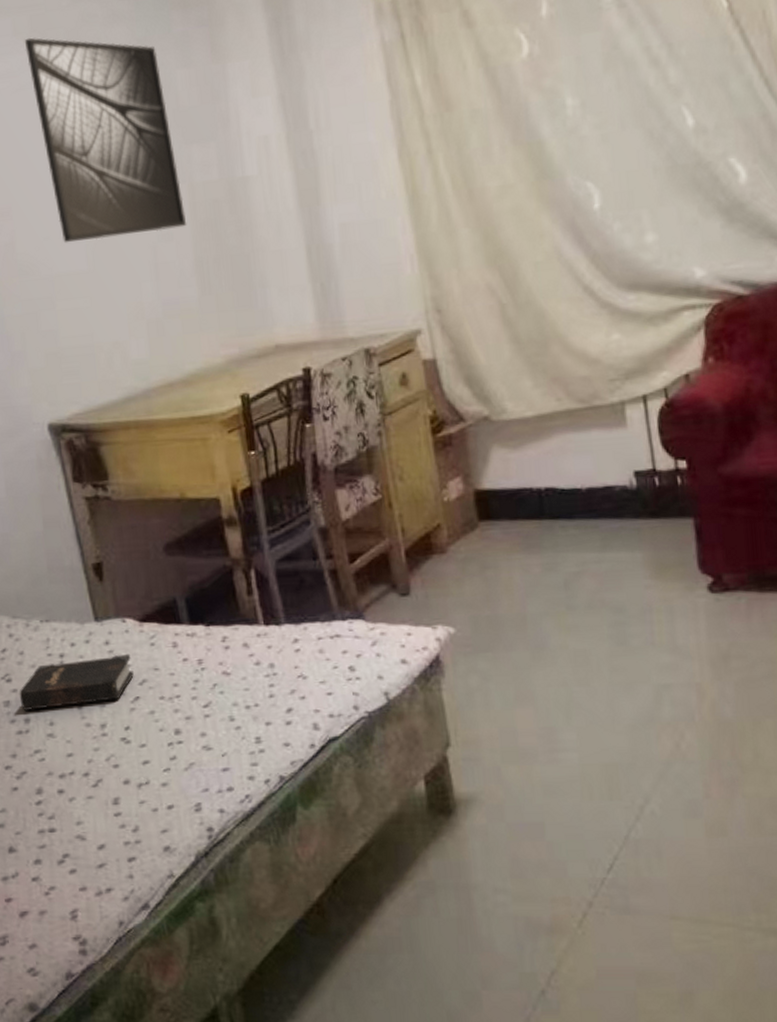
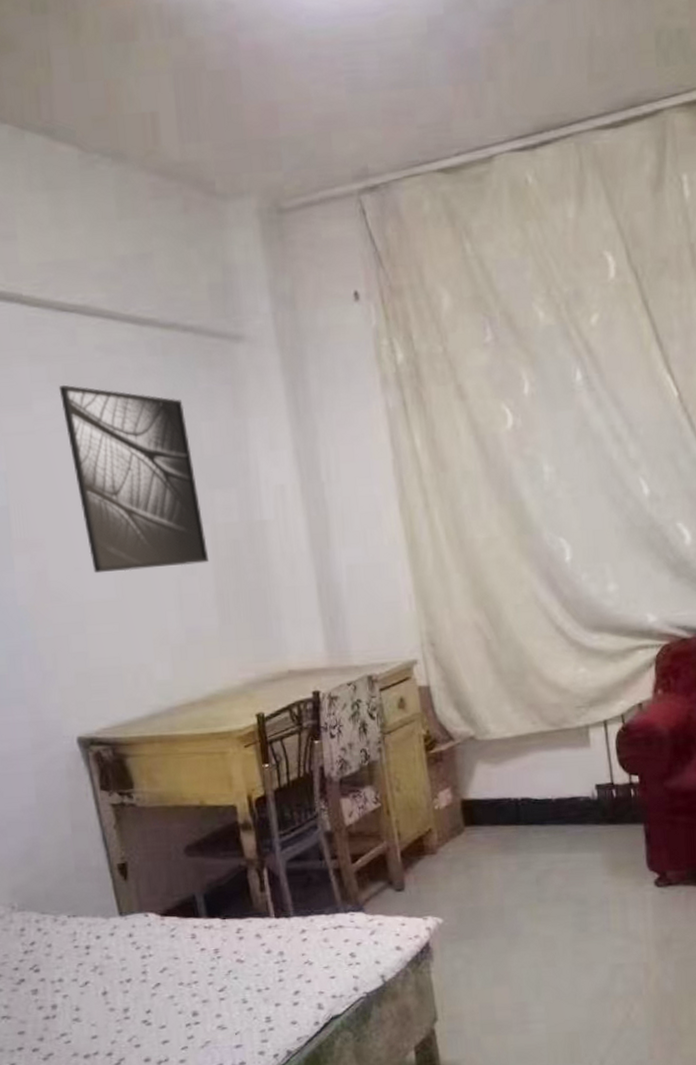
hardback book: present [19,653,134,710] -> none [46,944,155,998]

